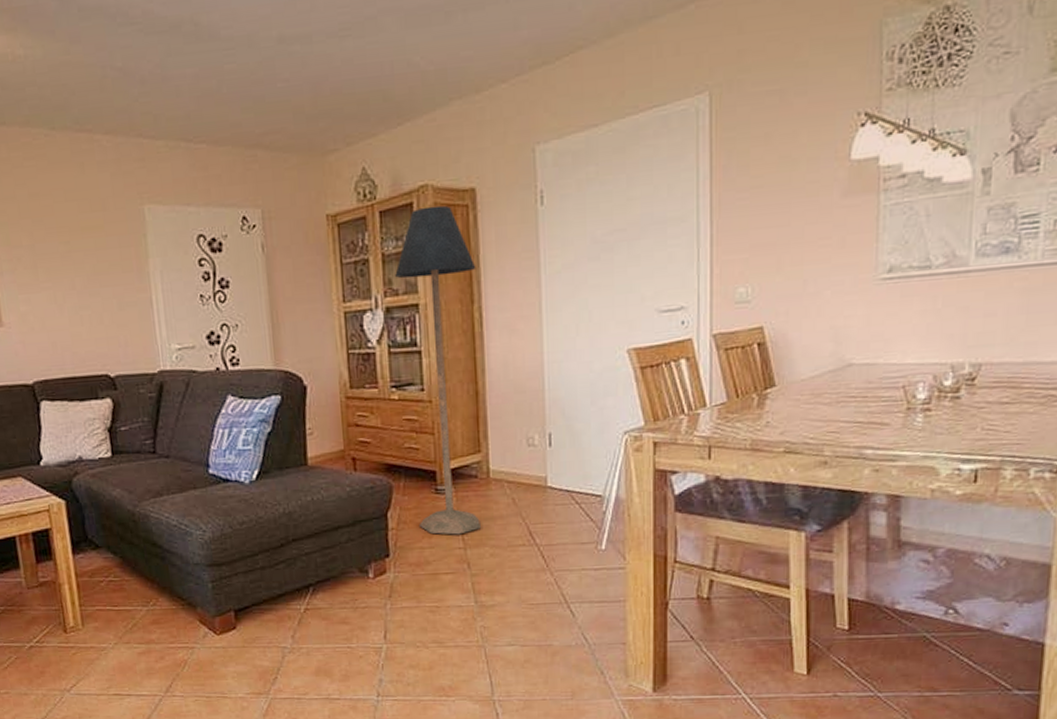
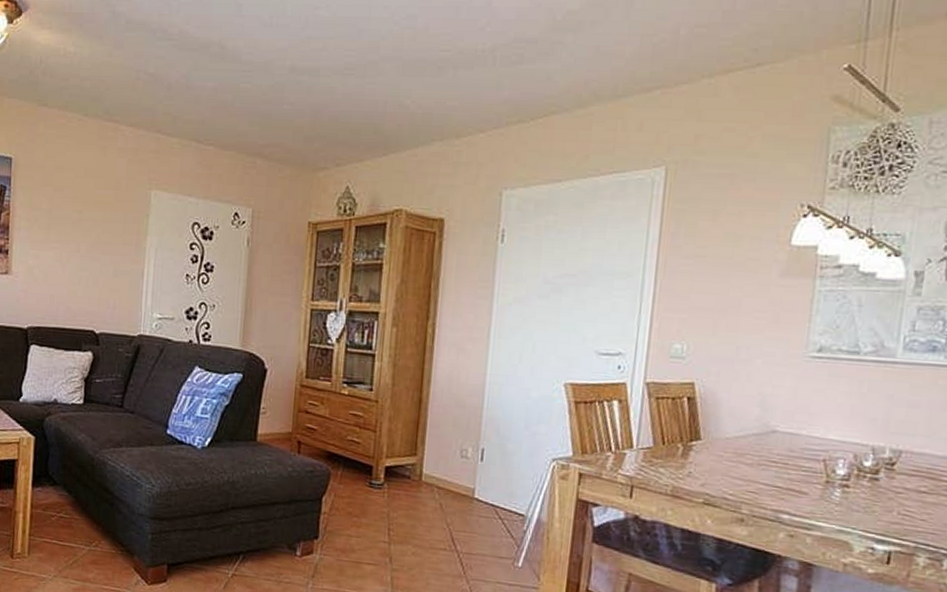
floor lamp: present [395,205,481,535] -> none [349,228,436,530]

